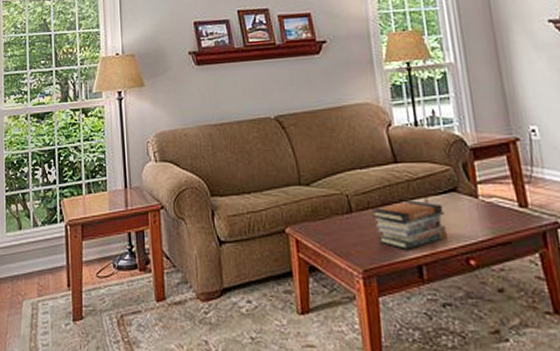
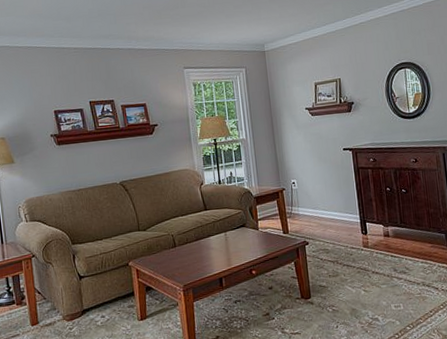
book stack: present [371,200,447,249] -> none [189,234,238,268]

